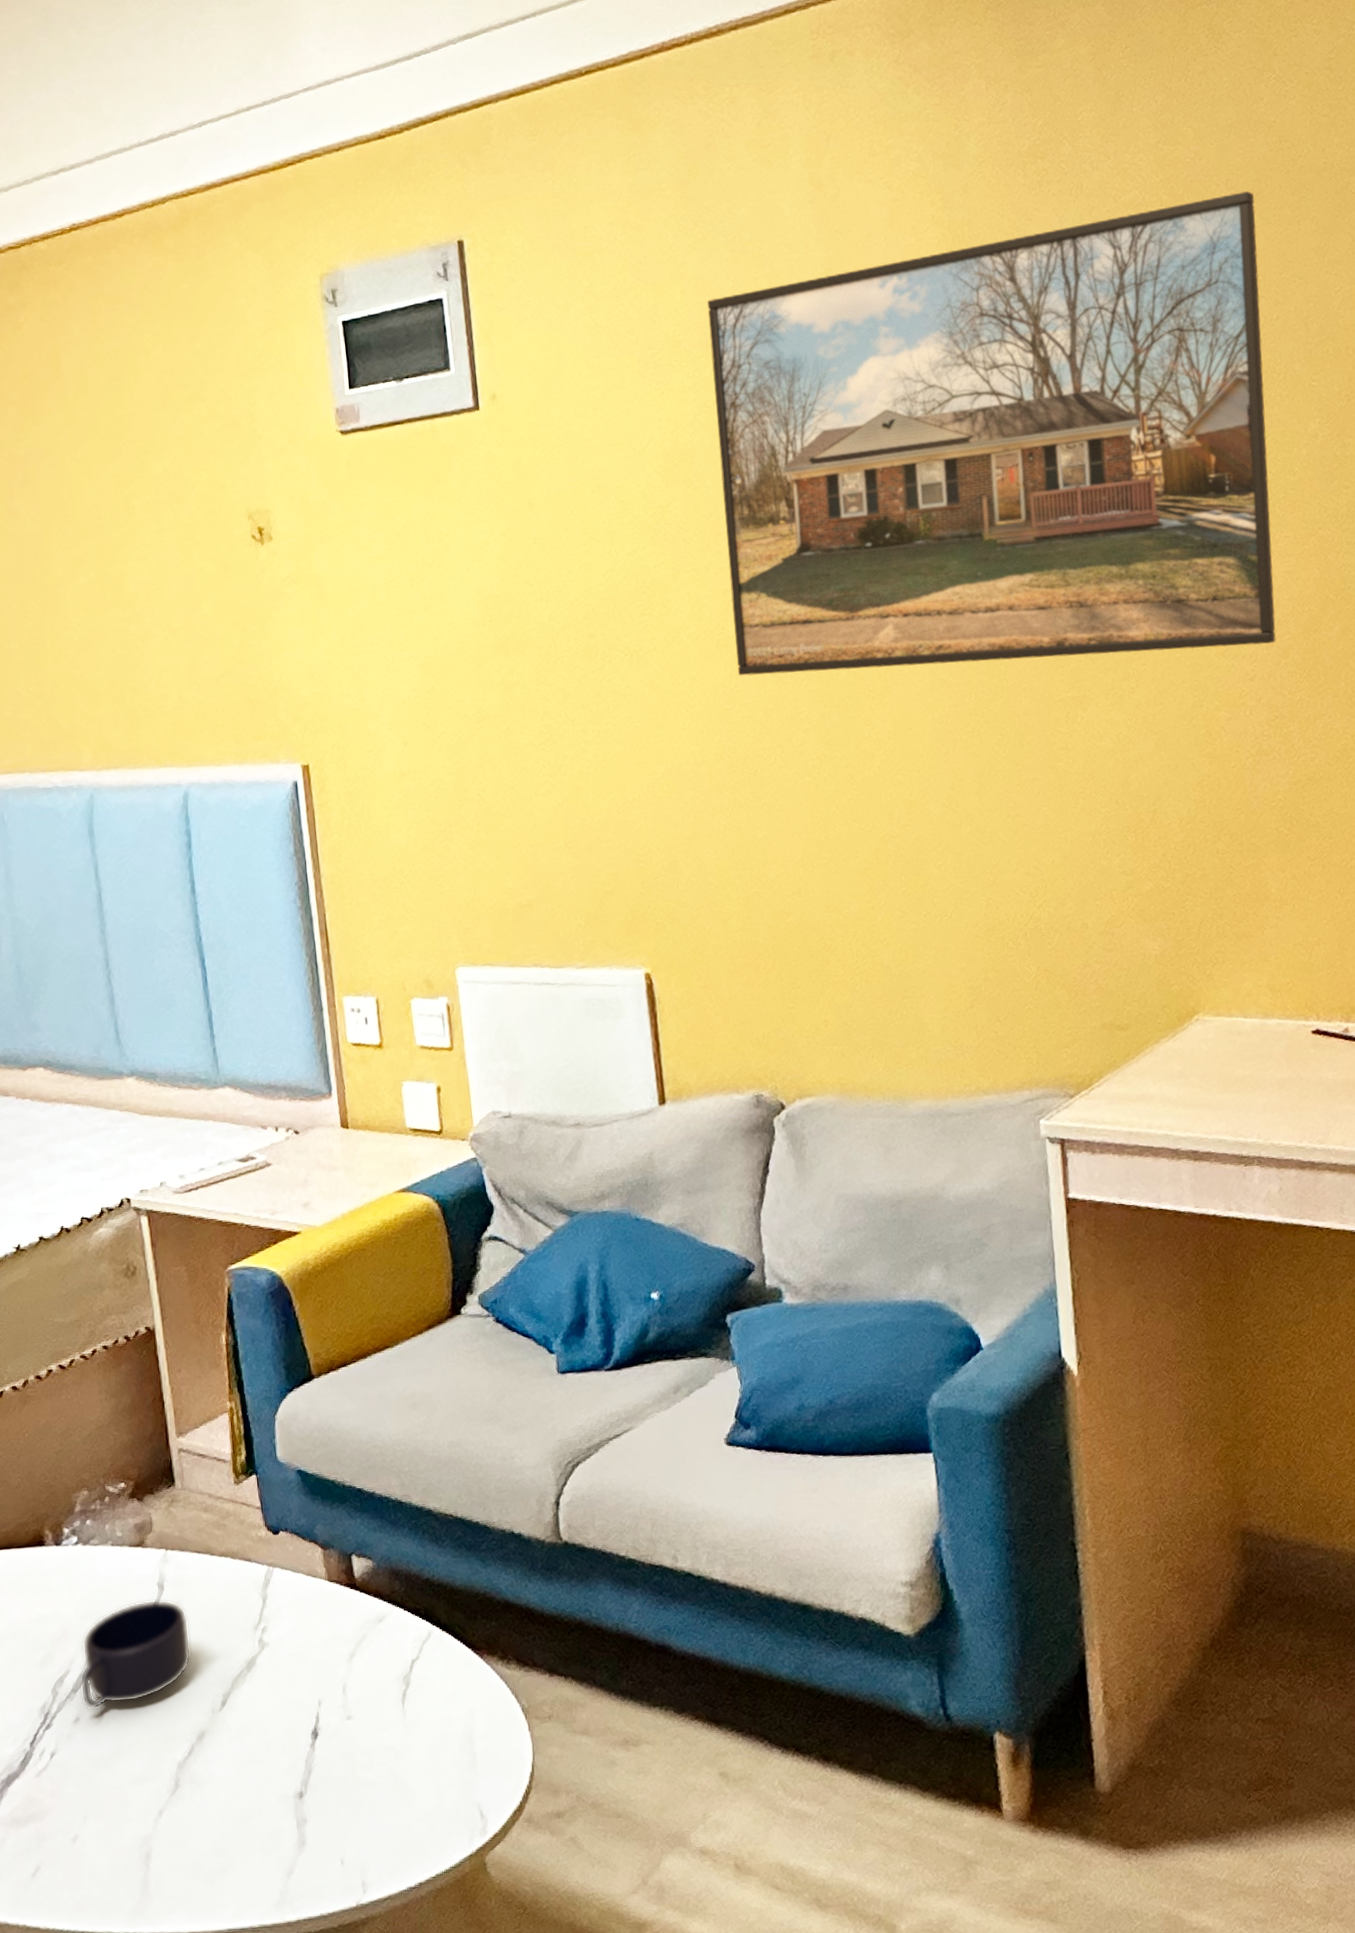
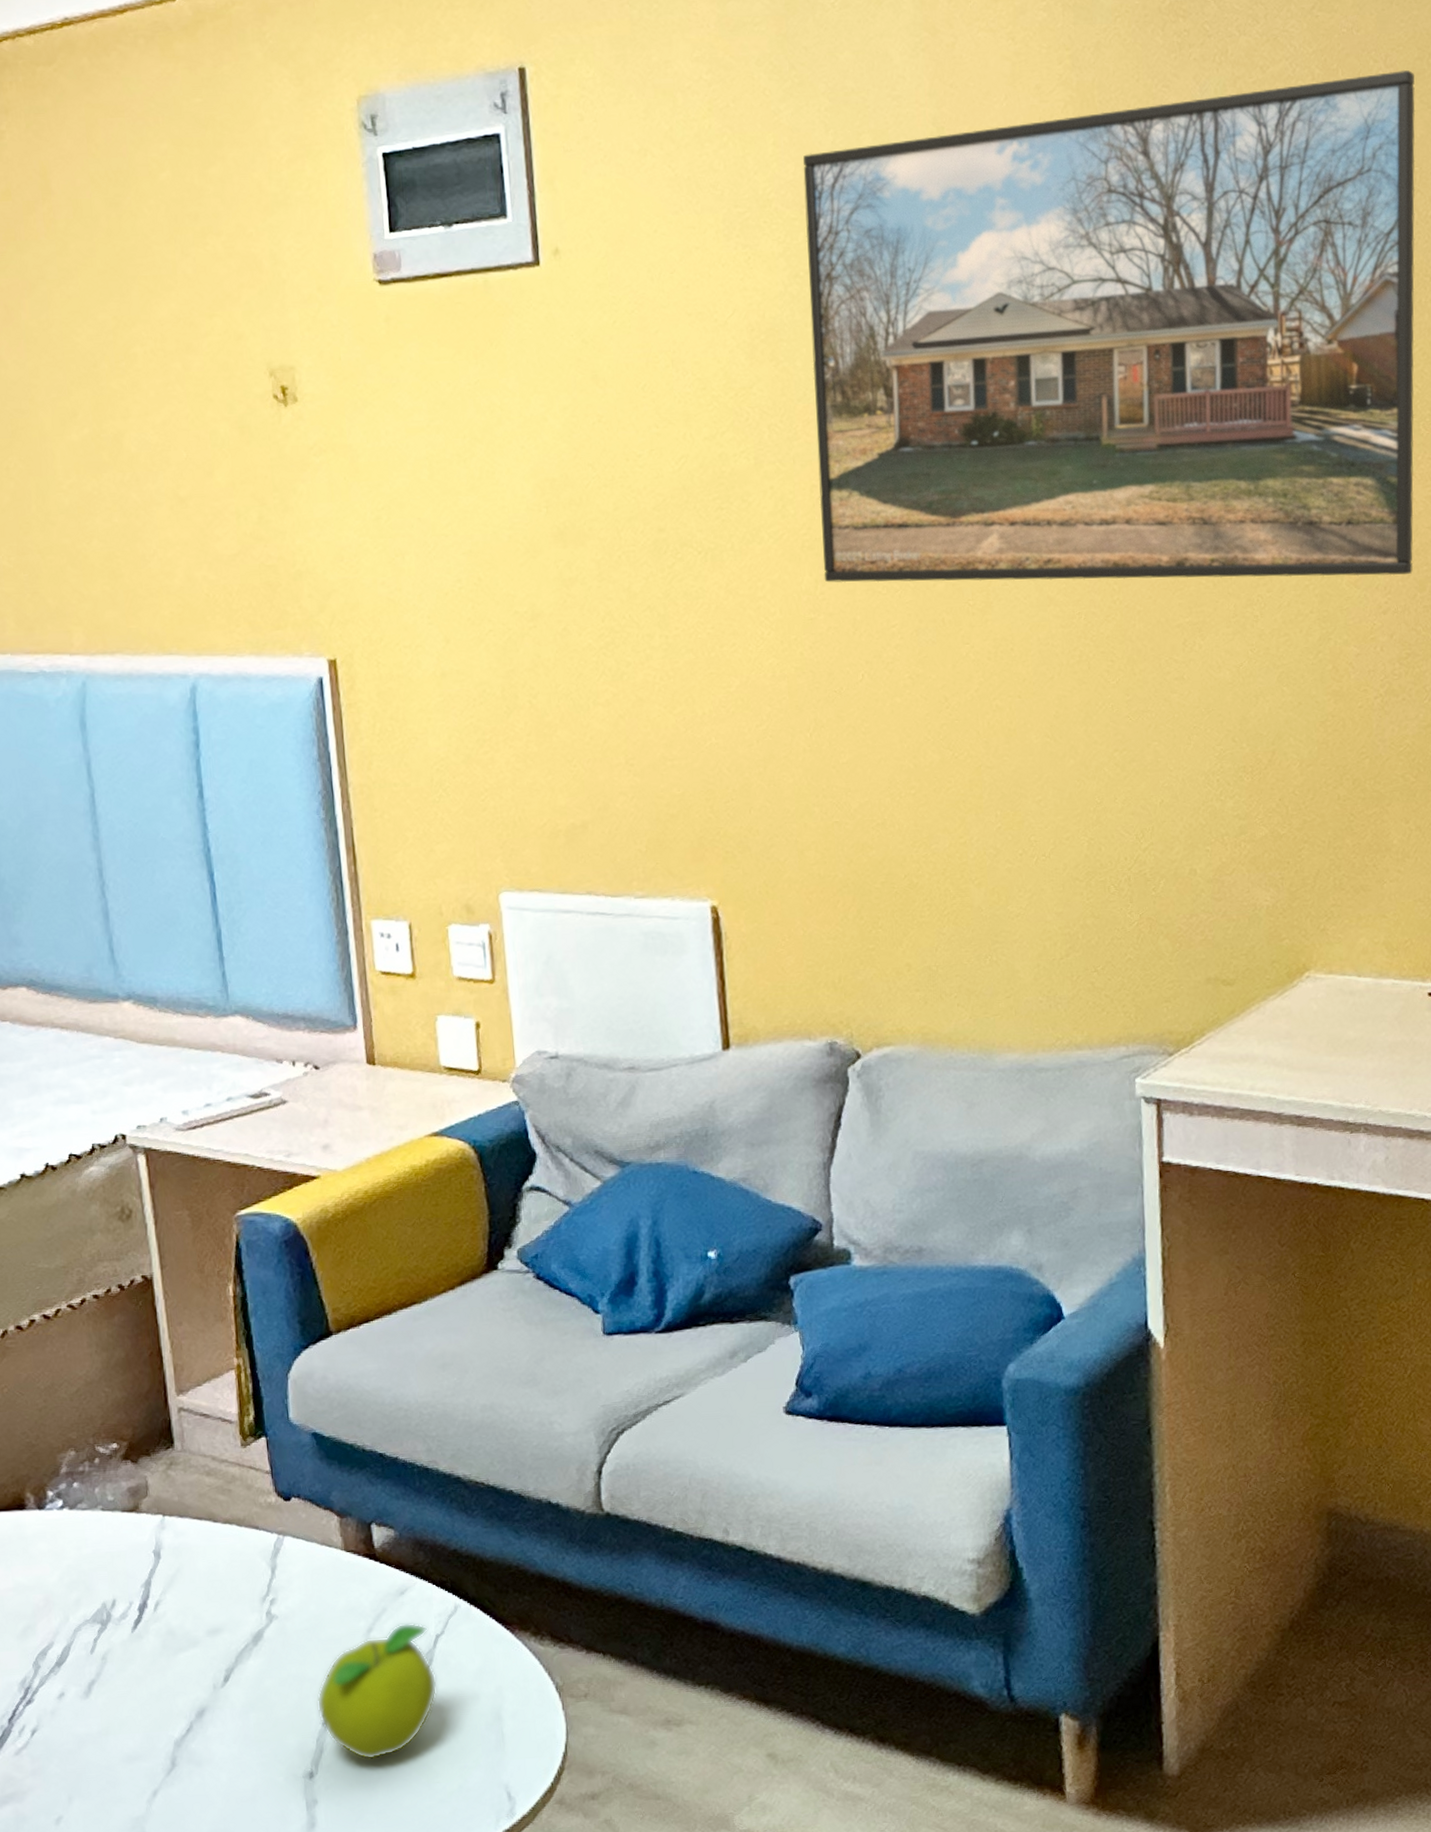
mug: present [80,1599,192,1710] -> none [65,1568,191,1684]
fruit: none [305,1648,414,1780] -> present [316,1623,437,1760]

